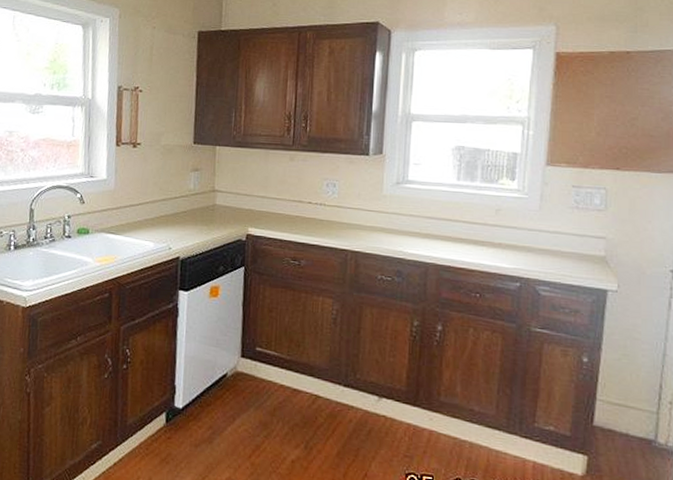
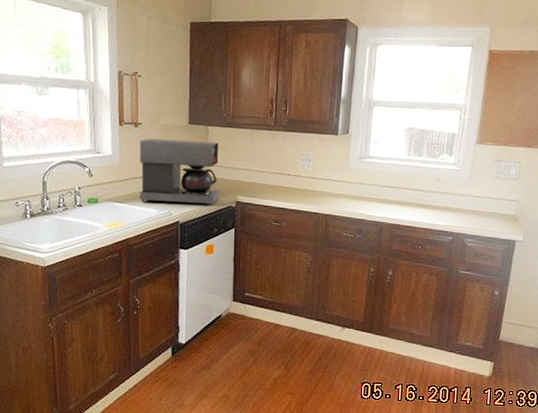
coffee maker: none [135,160,228,239] -> present [139,138,220,206]

